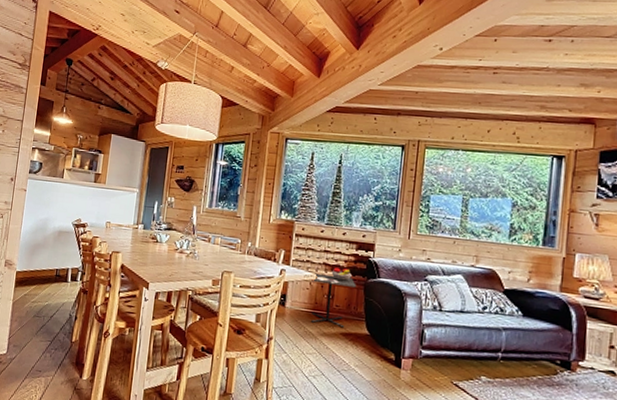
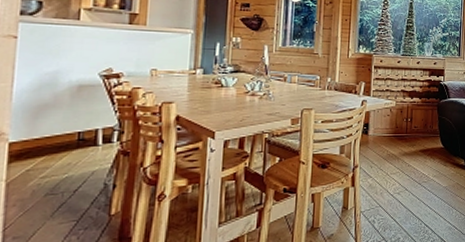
kitchen table: present [311,267,356,328] -> none [391,93,431,146]

